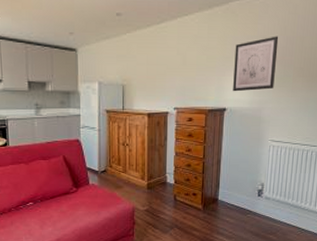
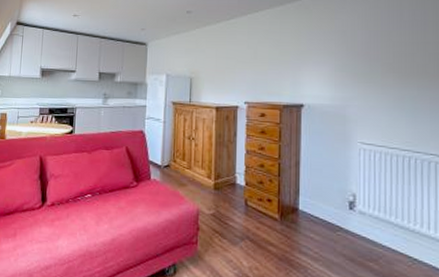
wall art: present [233,36,279,92] -> none [310,30,360,87]

